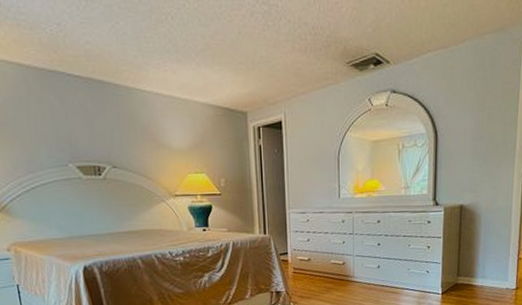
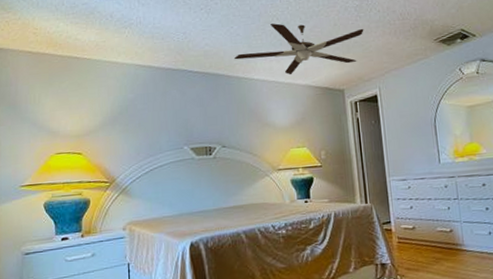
ceiling fan: none [121,24,272,90] -> present [233,23,364,75]

